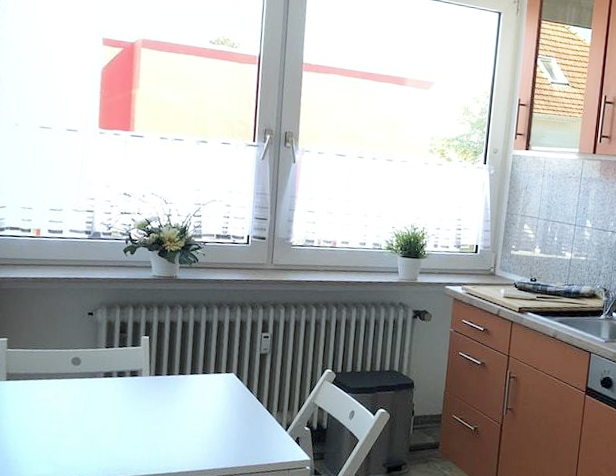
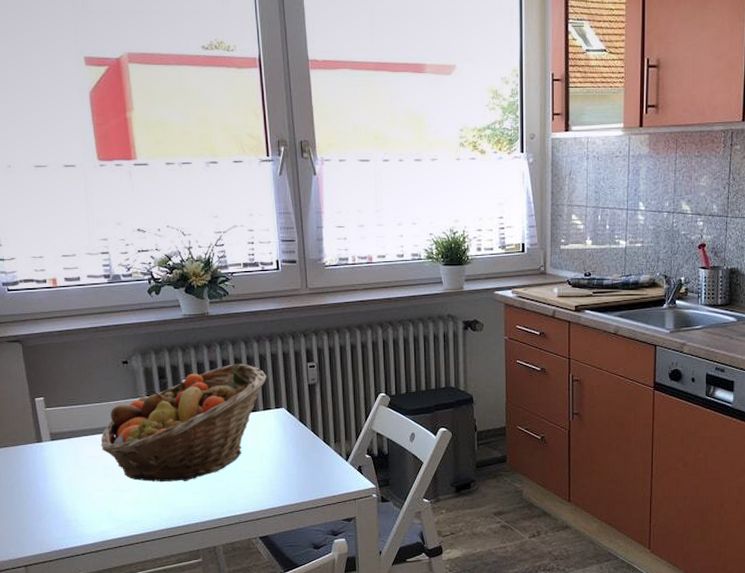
fruit basket: none [53,326,223,434] -> present [100,363,267,482]

